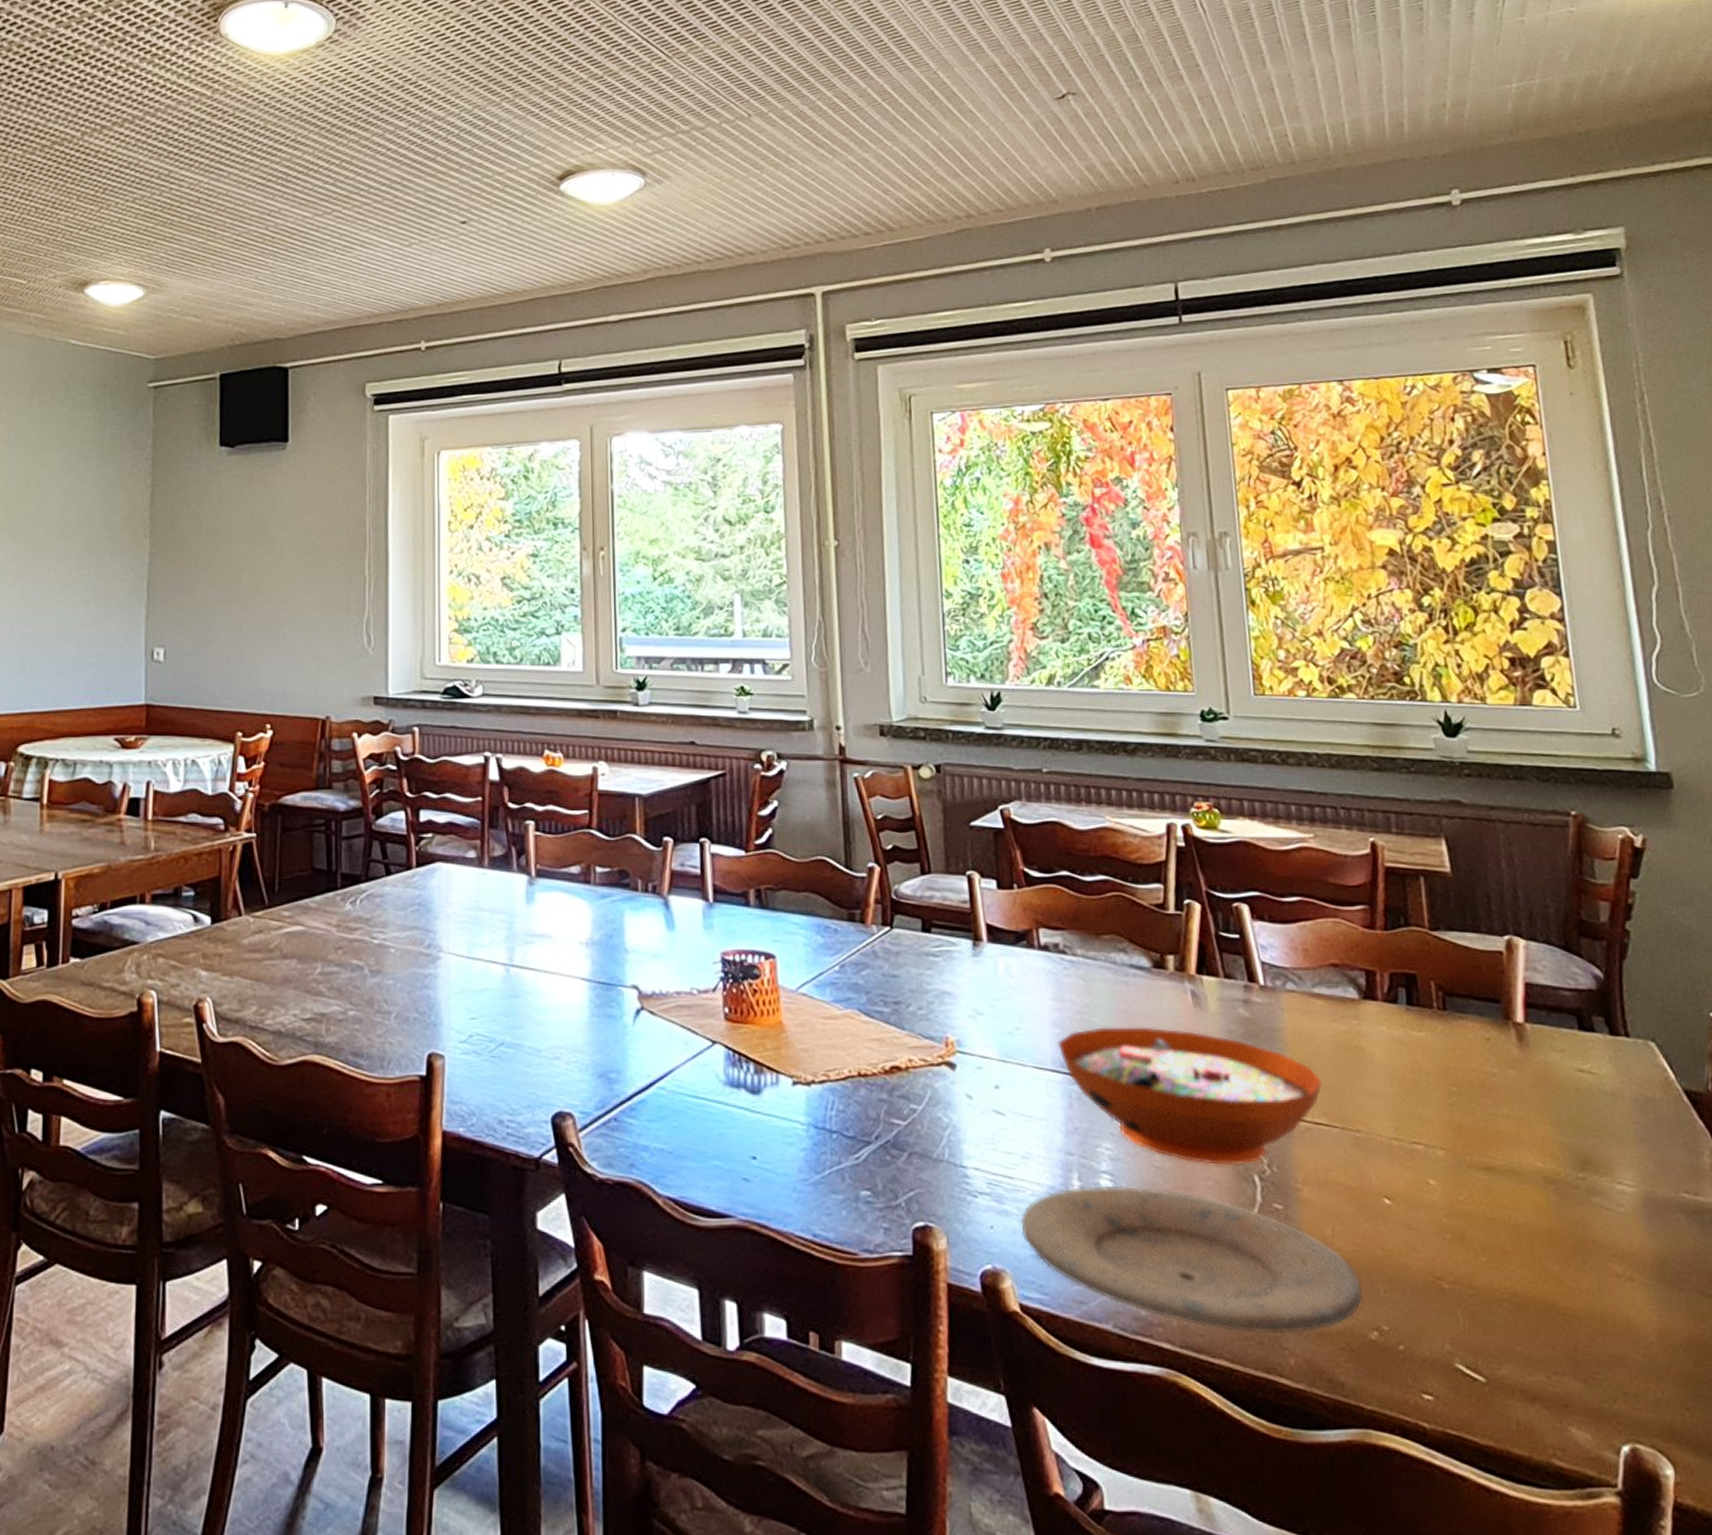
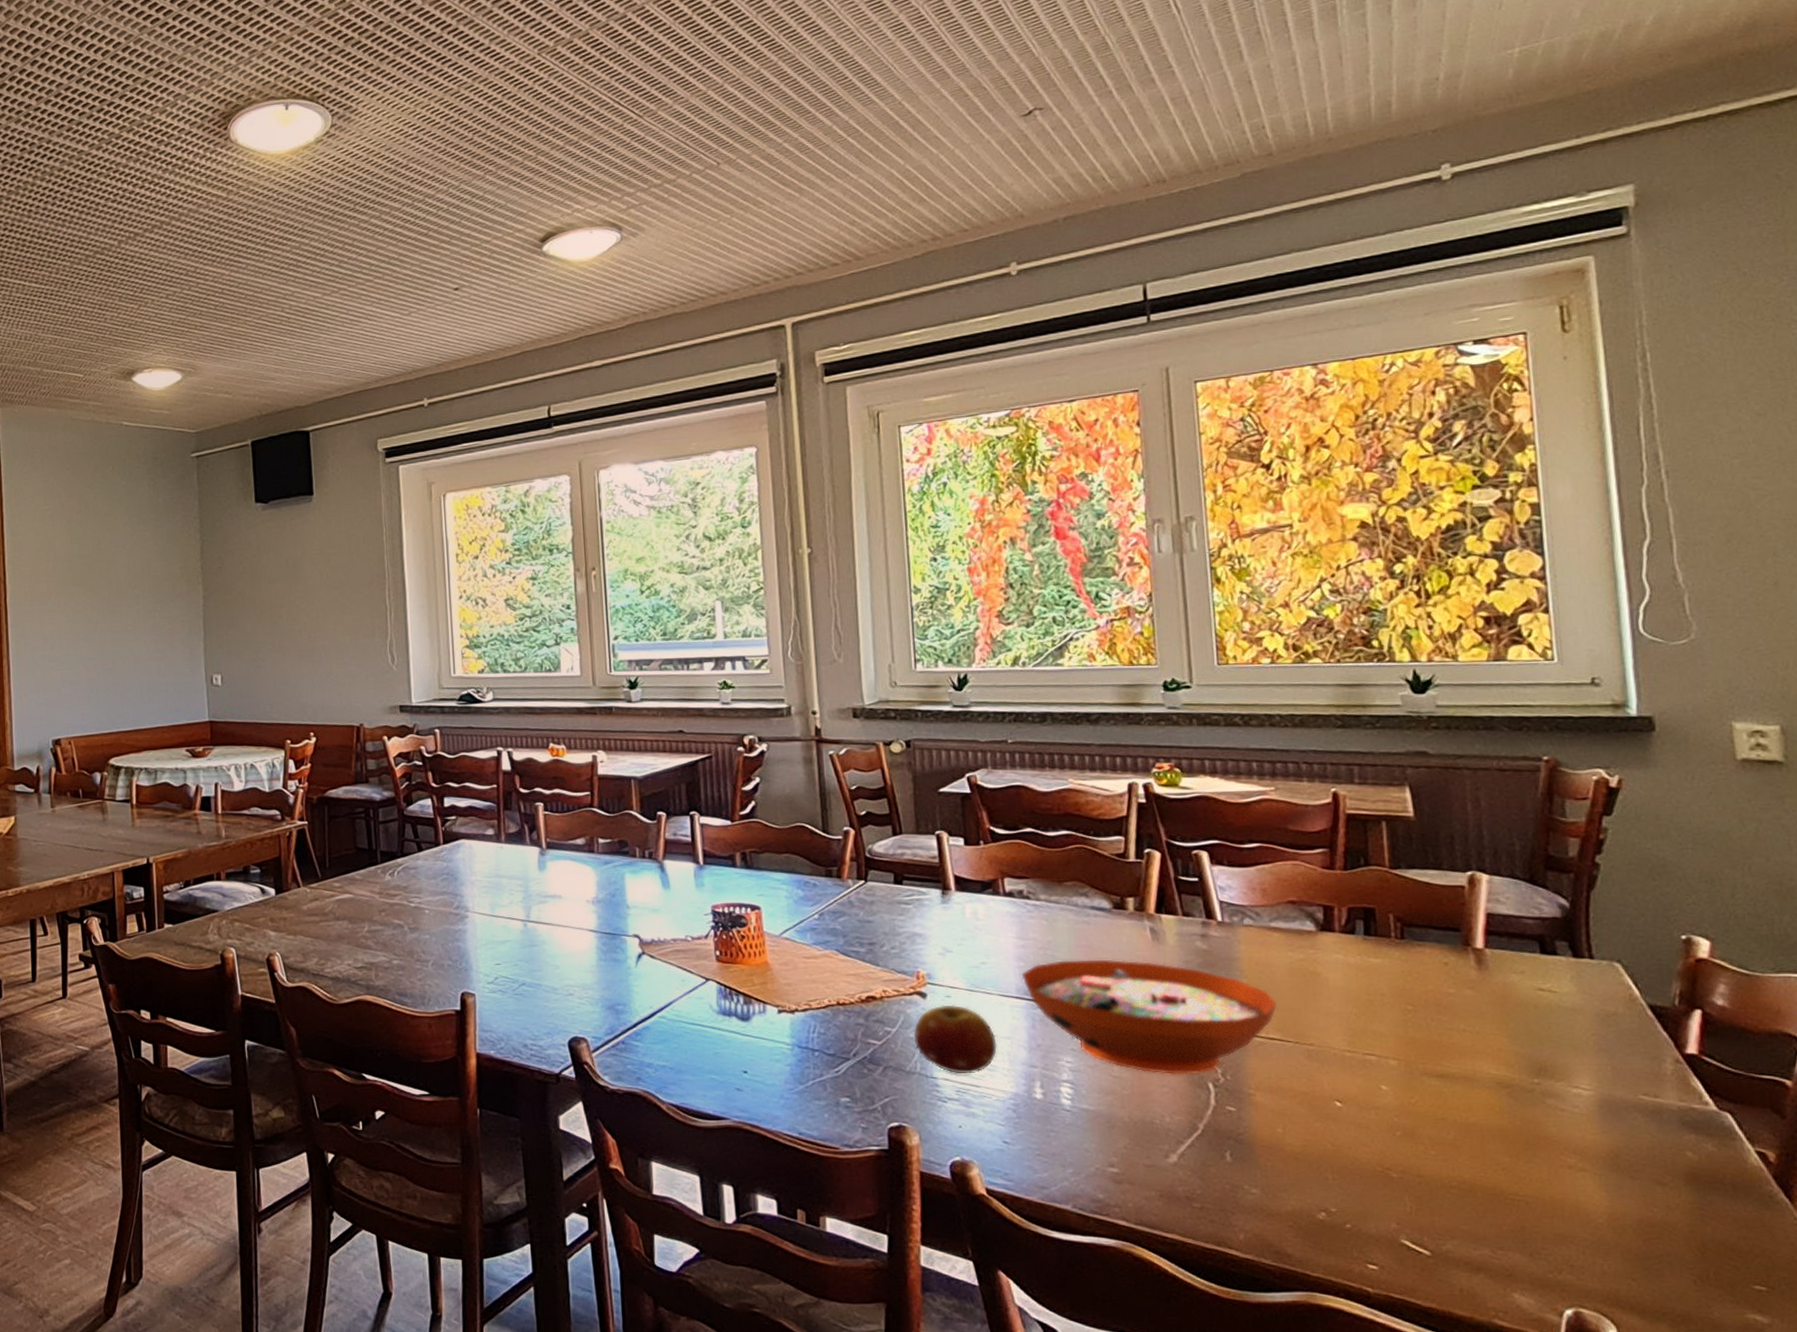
fruit: none [941,1078,1032,1163] -> present [913,1004,997,1074]
plate: present [1021,1185,1362,1333] -> none [987,1092,1311,1214]

